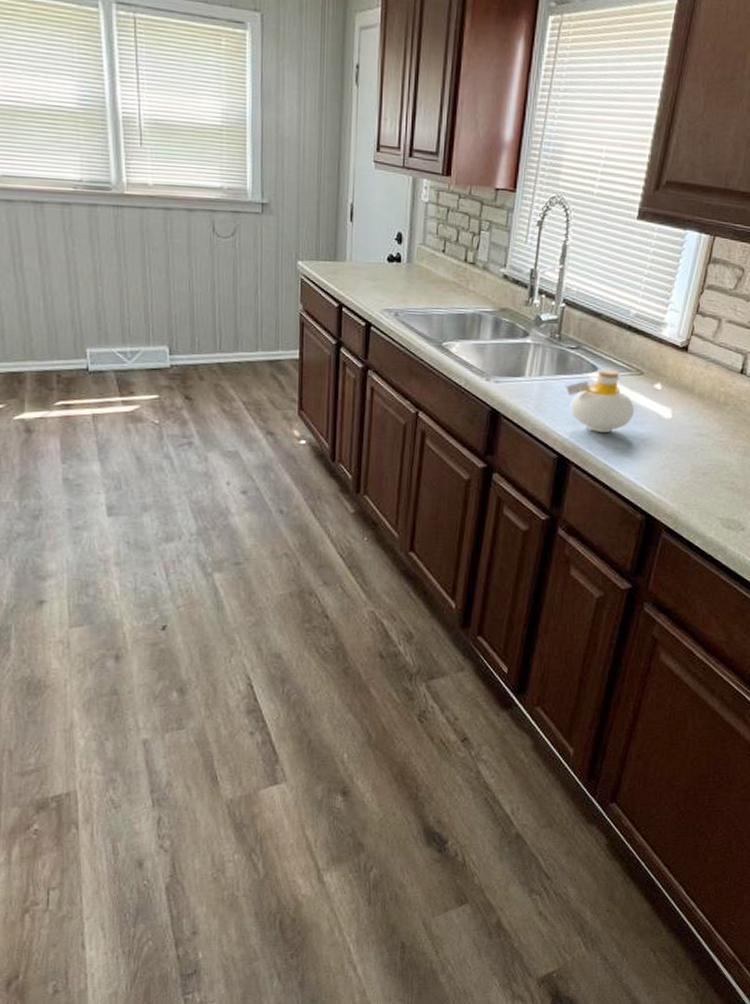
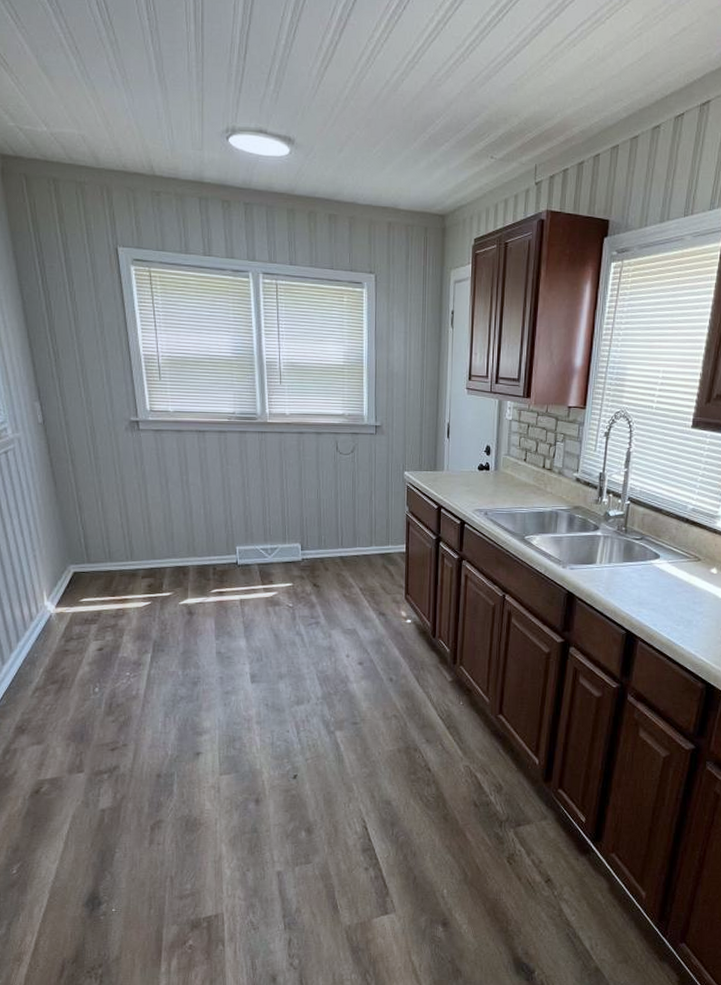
bottle: present [566,369,635,432] -> none [632,556,694,611]

